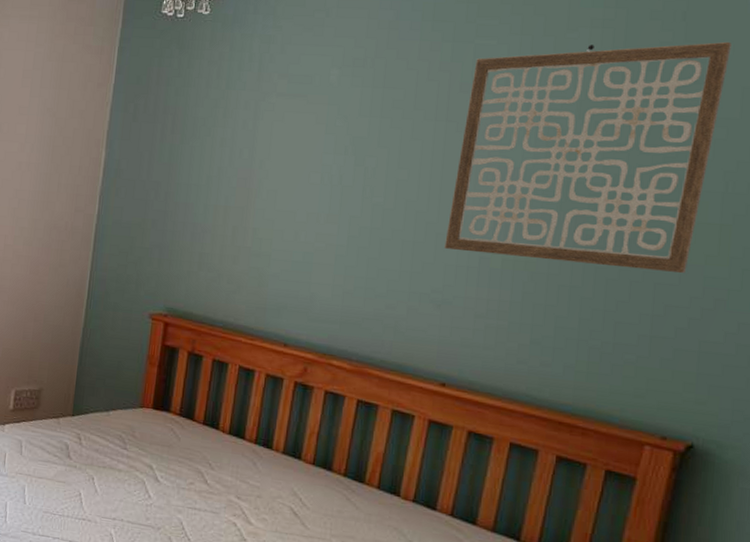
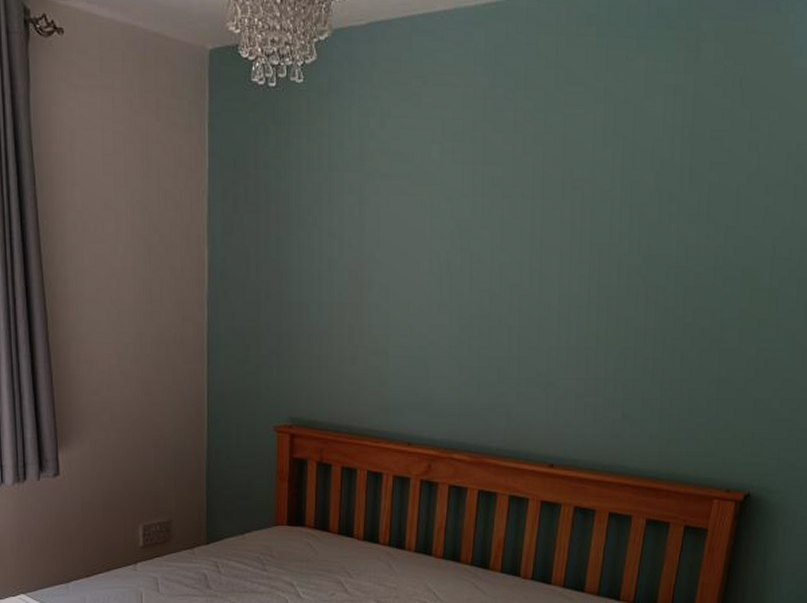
wall art: present [444,41,731,273] -> none [546,107,778,337]

